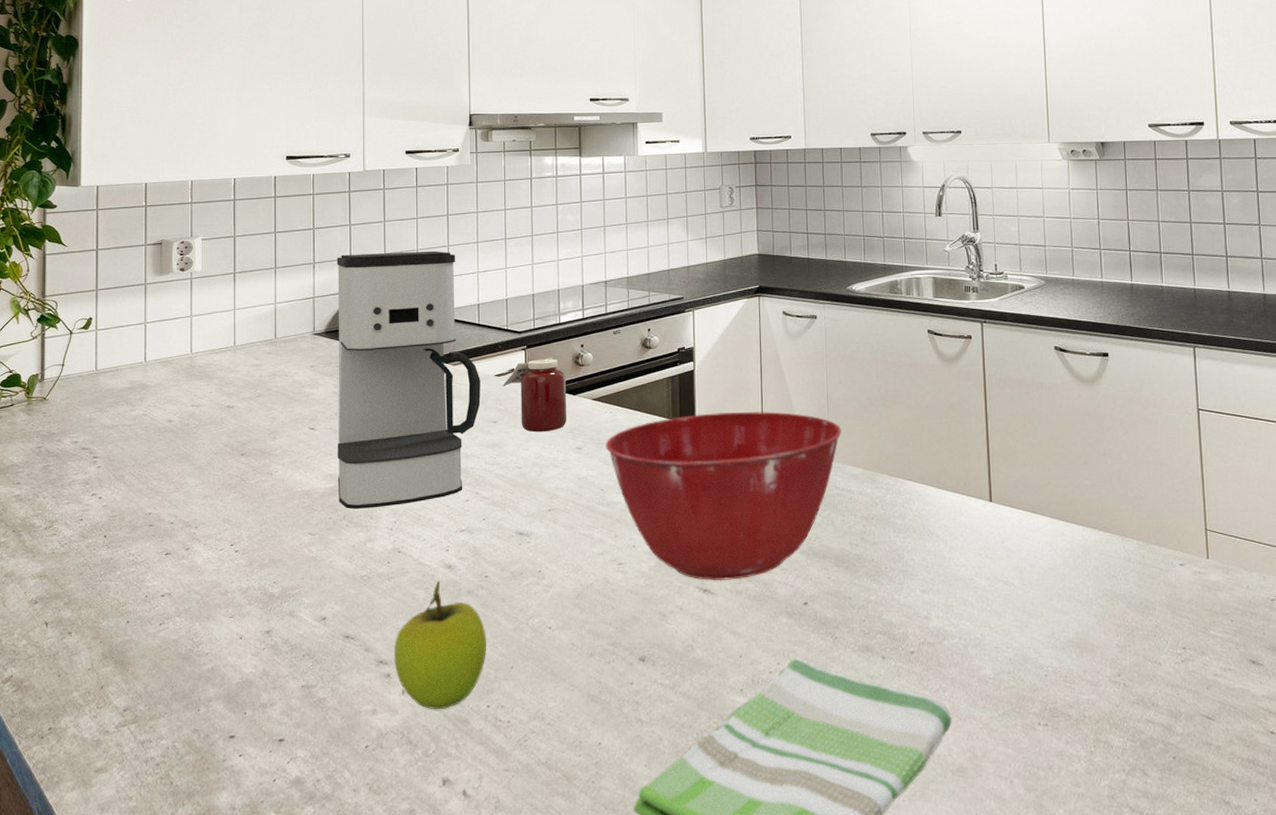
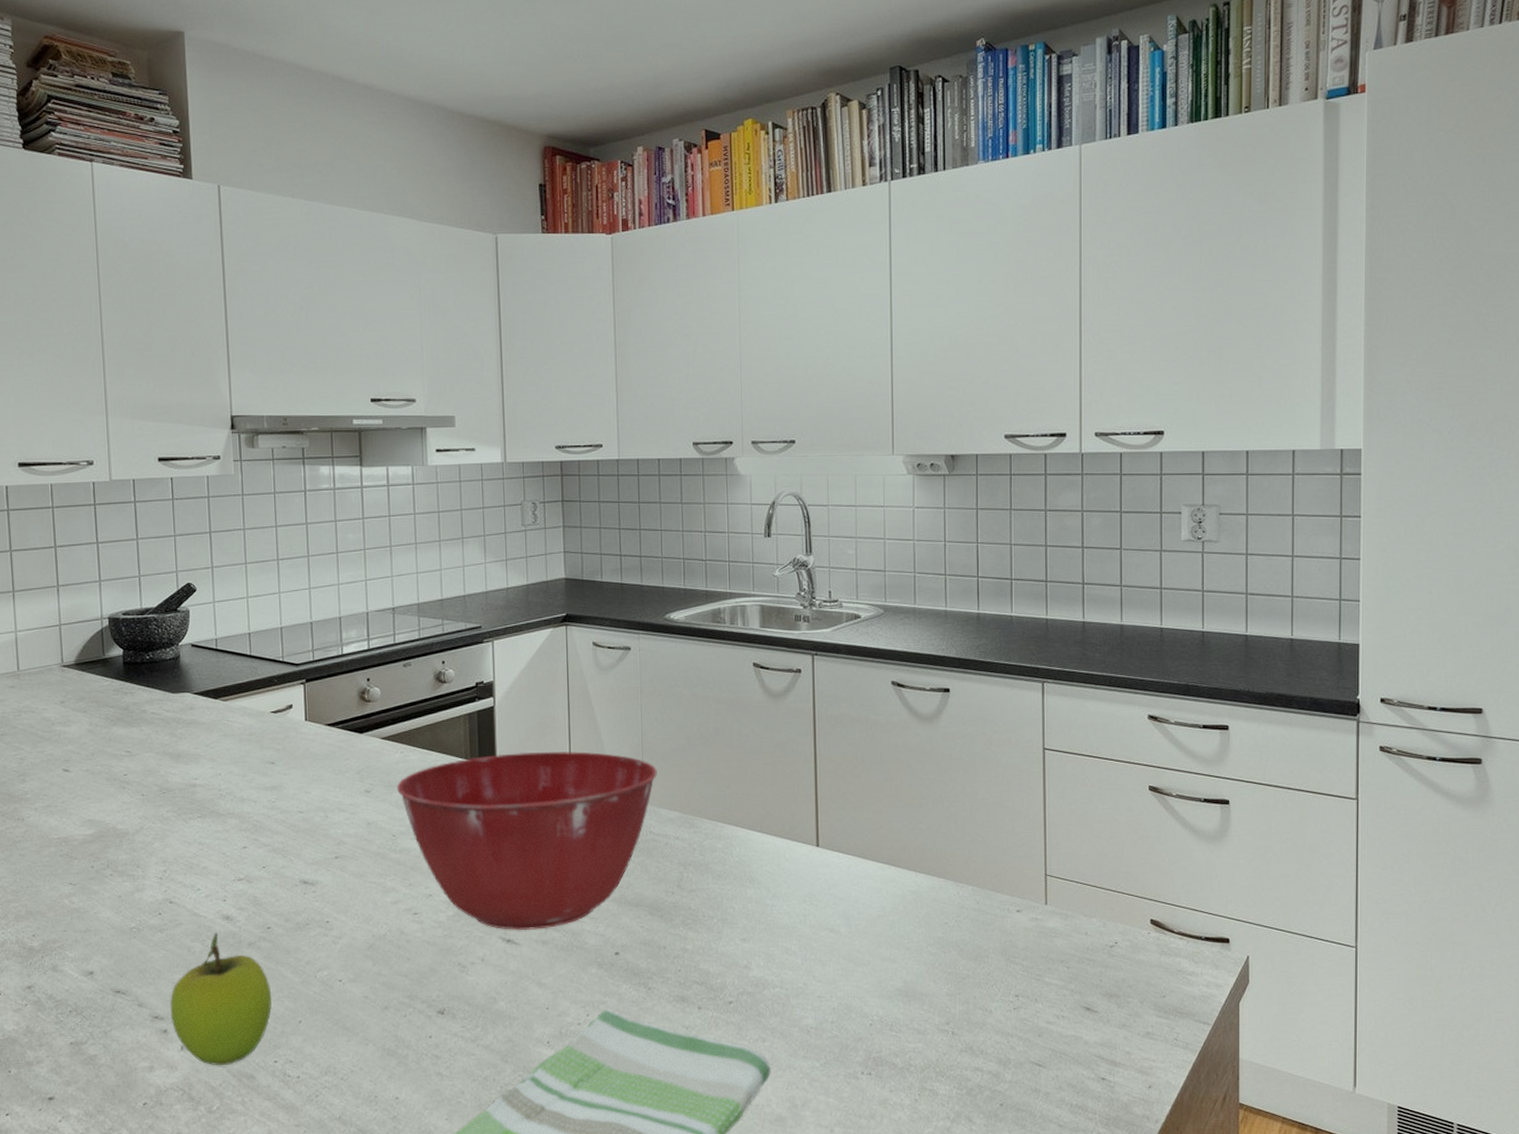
coffee maker: present [336,250,481,509] -> none [83,572,256,857]
jar: present [503,356,567,433] -> none [280,691,354,774]

